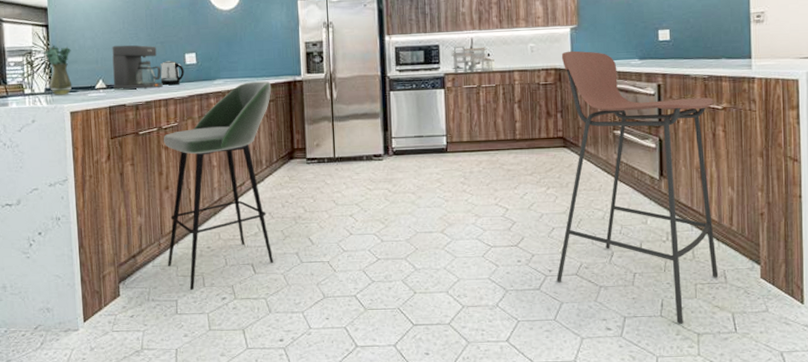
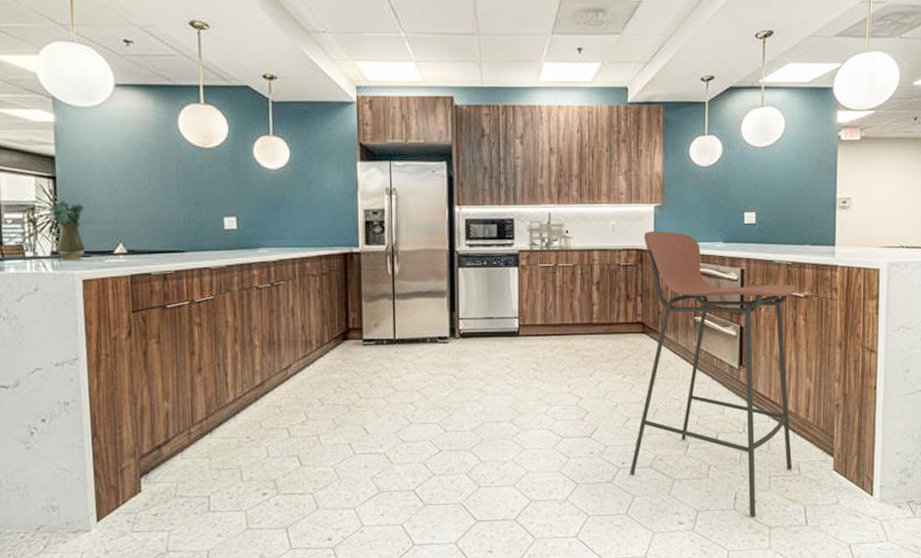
coffee maker: present [112,45,163,90] -> none [135,204,197,256]
kettle: present [160,61,185,86] -> none [193,224,223,253]
bar stool: present [163,81,274,291] -> none [195,252,325,486]

